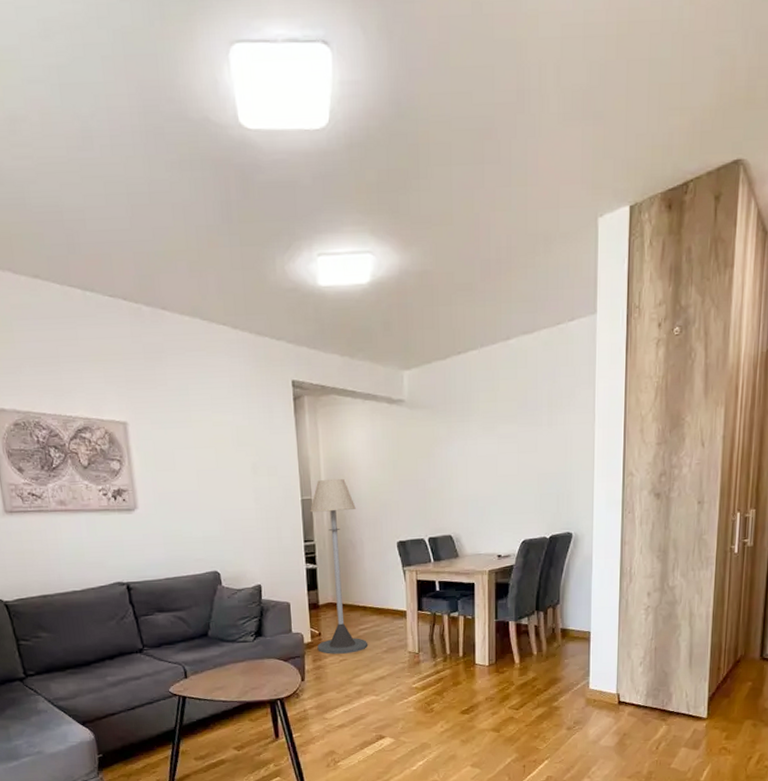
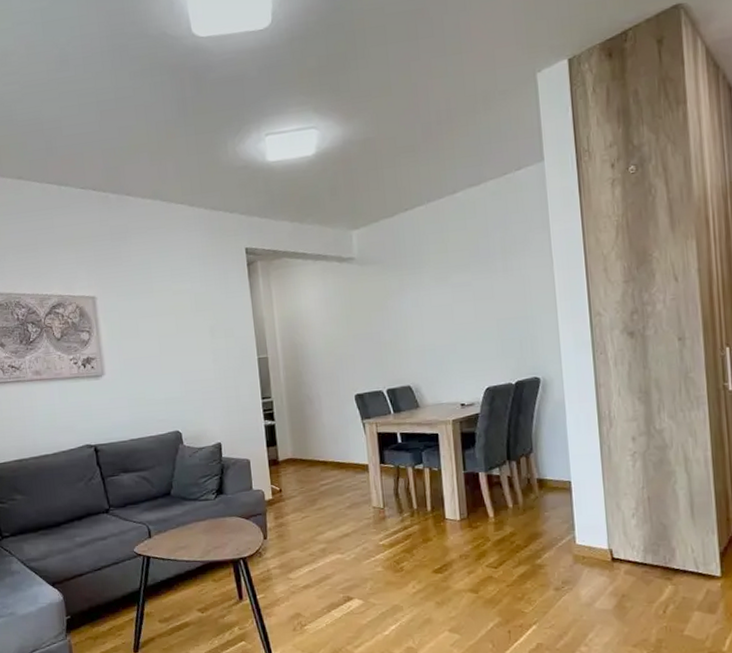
floor lamp: present [310,478,369,654] -> none [266,335,331,511]

